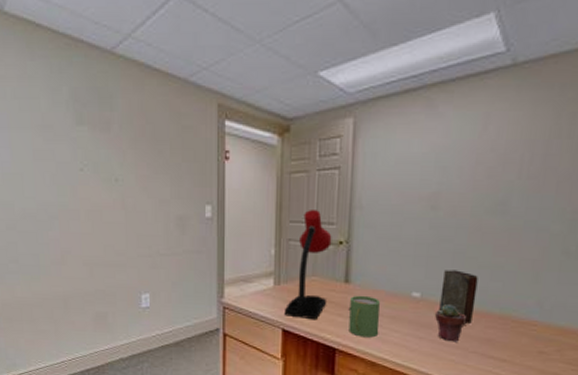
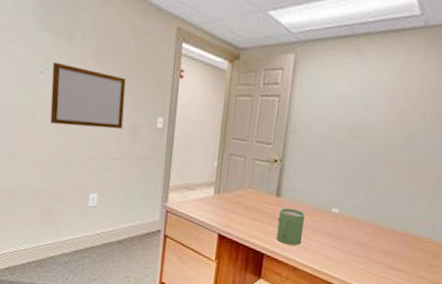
writing board: none [92,157,169,223] -> present [50,62,126,129]
desk lamp: present [285,210,332,319] -> none [222,130,269,227]
potted succulent: present [435,304,467,342] -> none [349,220,375,253]
book: present [439,270,478,324] -> none [353,191,387,238]

